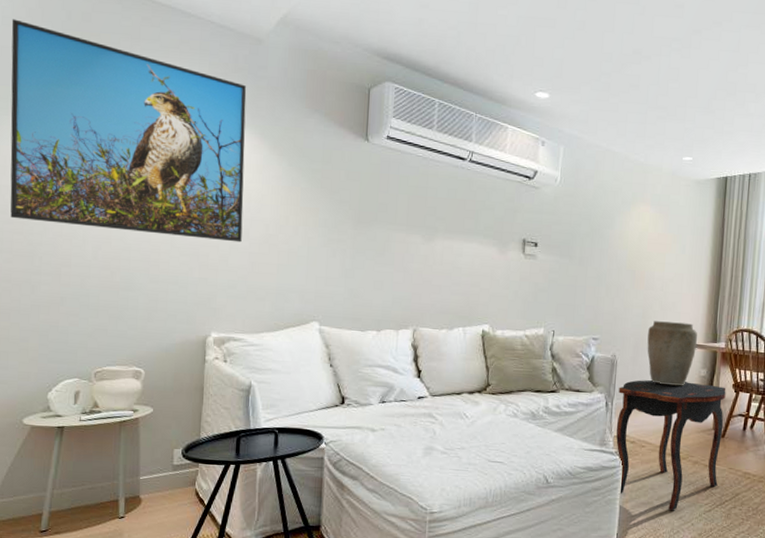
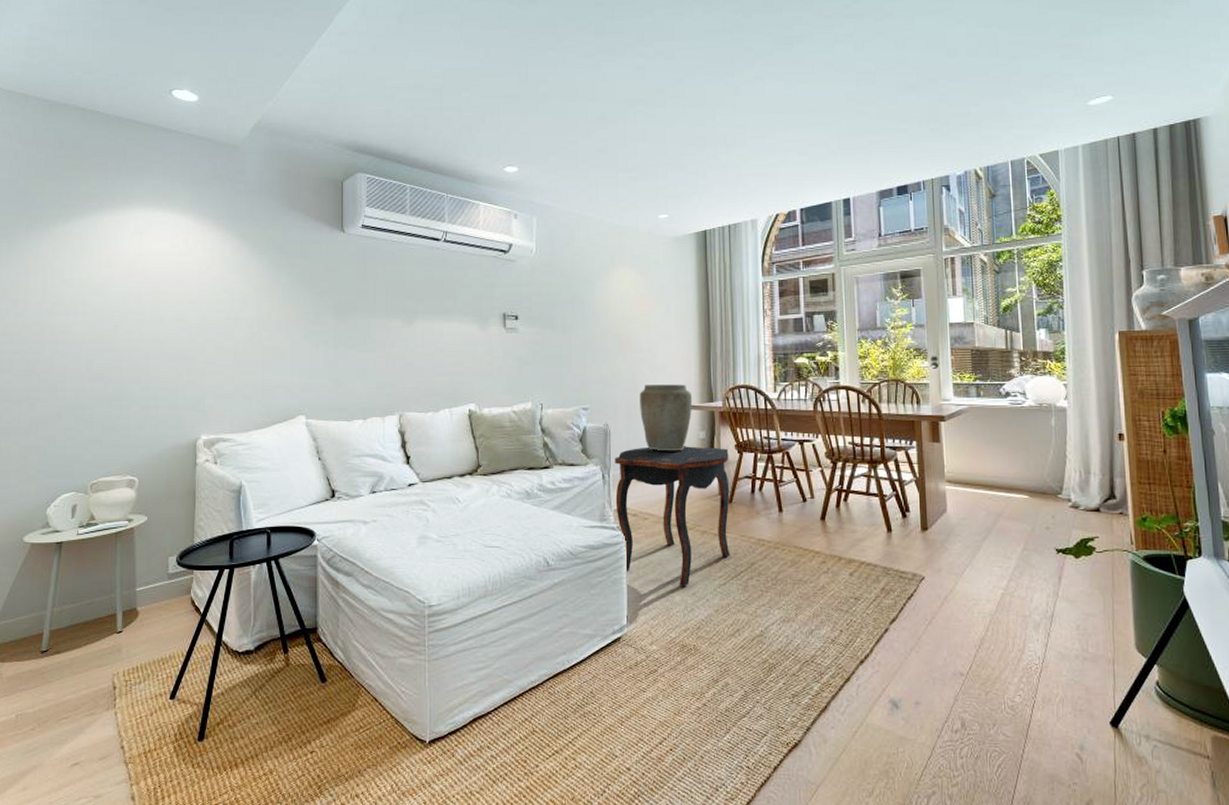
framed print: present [10,19,247,243] -> none [9,153,227,343]

